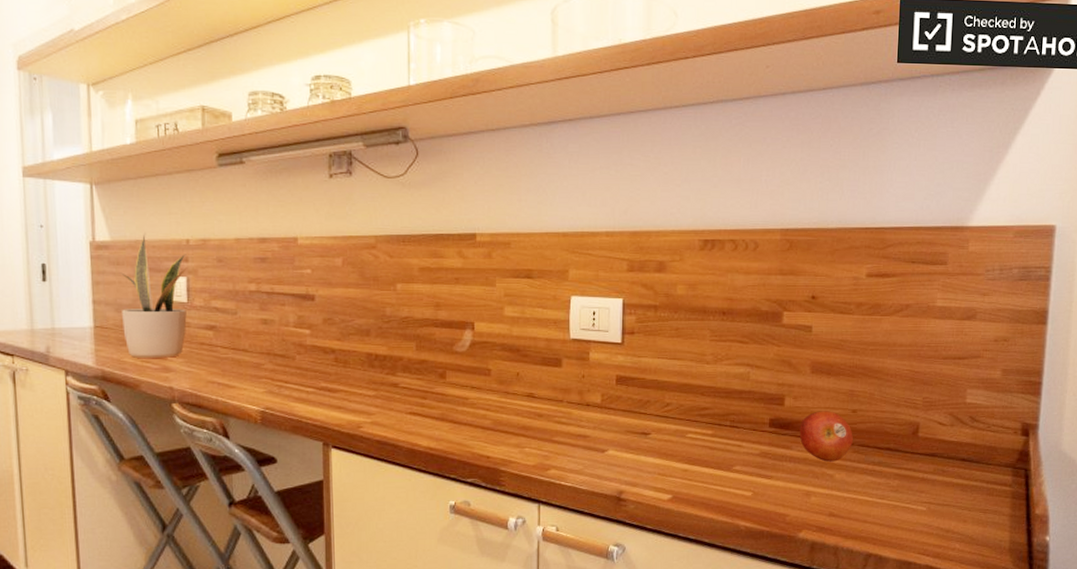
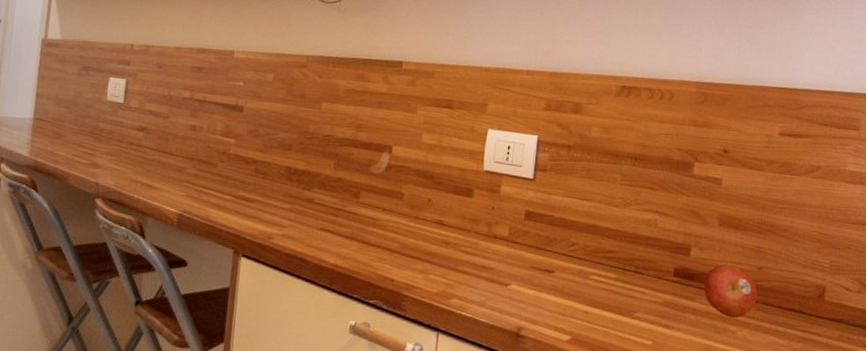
potted plant: present [120,233,189,359] -> none [60,35,129,155]

